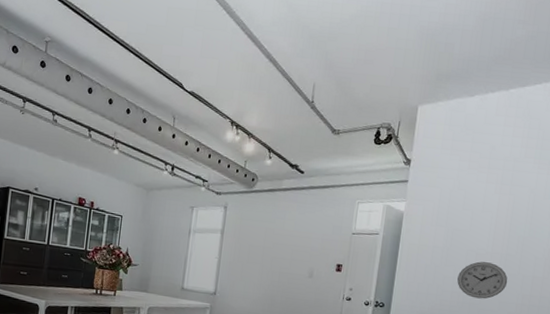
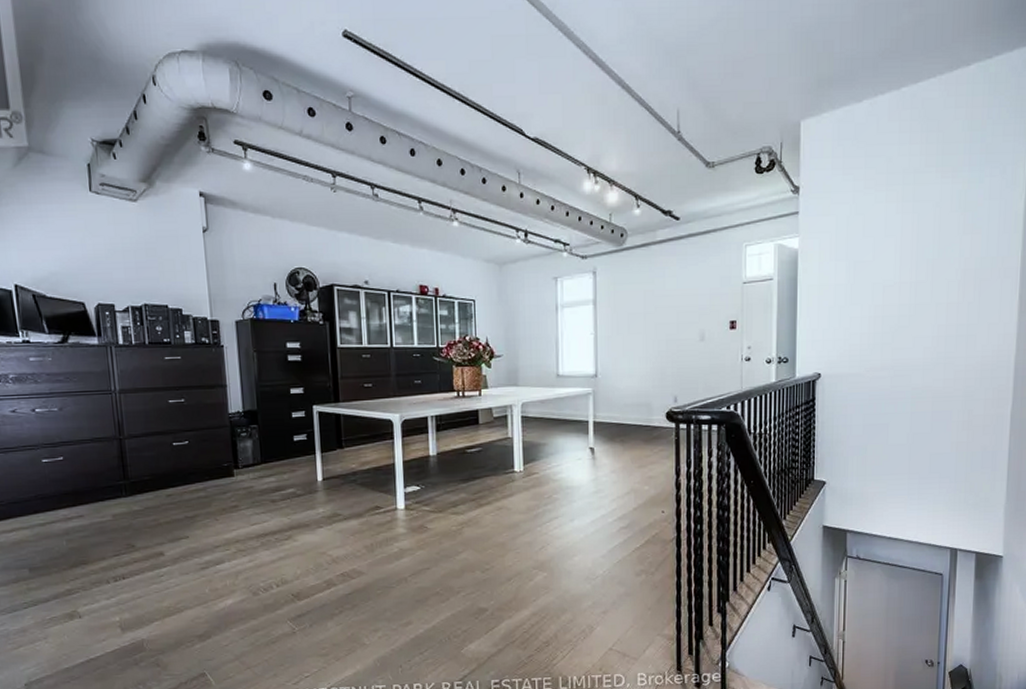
wall clock: present [457,261,508,299] -> none [865,294,921,337]

